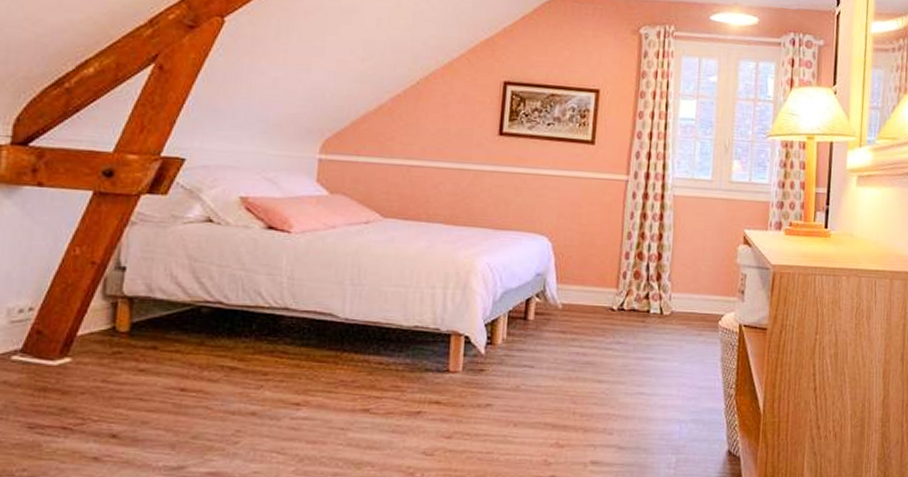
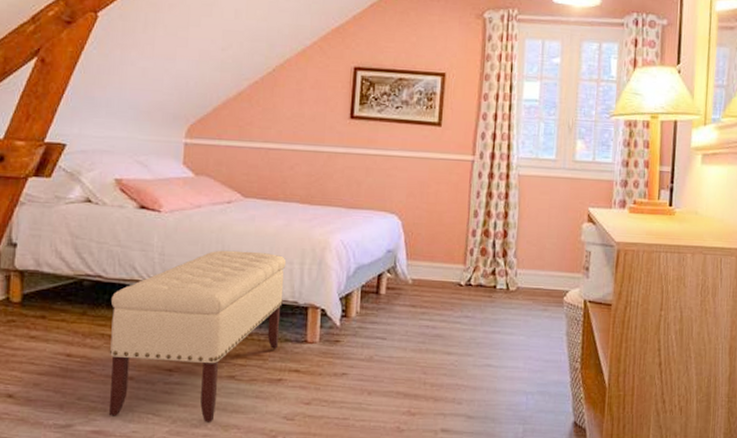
bench: none [228,273,428,460] -> present [109,250,287,422]

